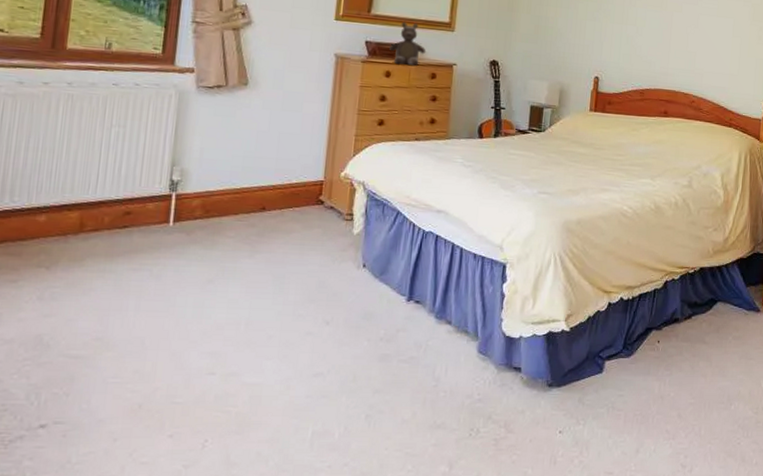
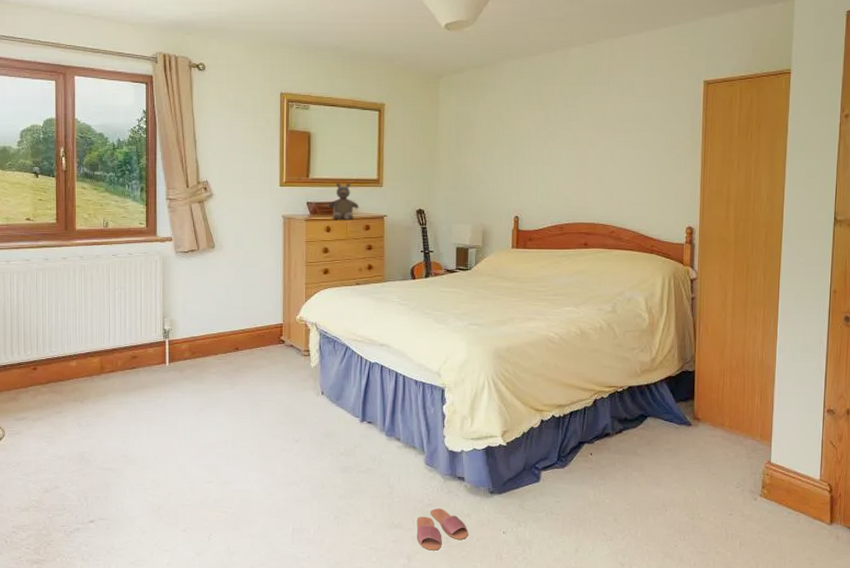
slippers: none [461,405,521,455] -> present [416,508,468,551]

